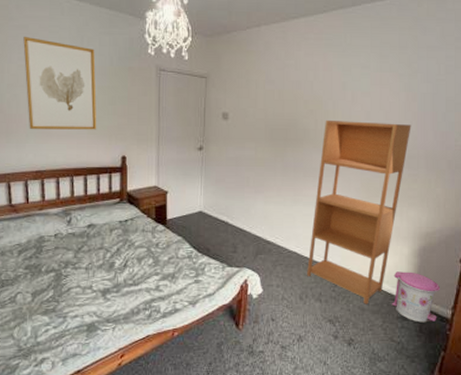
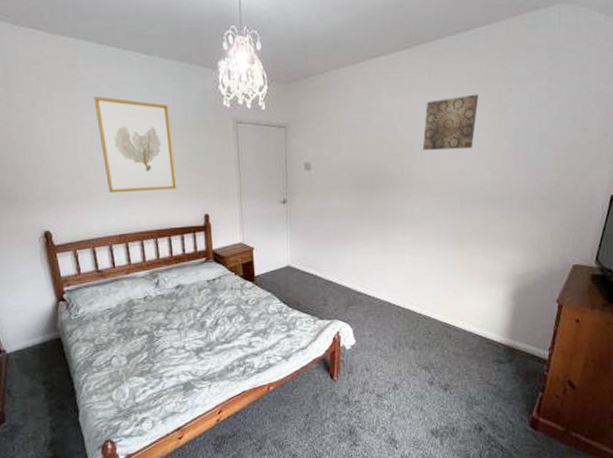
bookcase: present [307,119,411,304] -> none [399,162,503,350]
wall art: none [336,58,390,110] -> present [422,94,479,151]
trash can: present [391,271,441,323] -> none [486,314,537,365]

